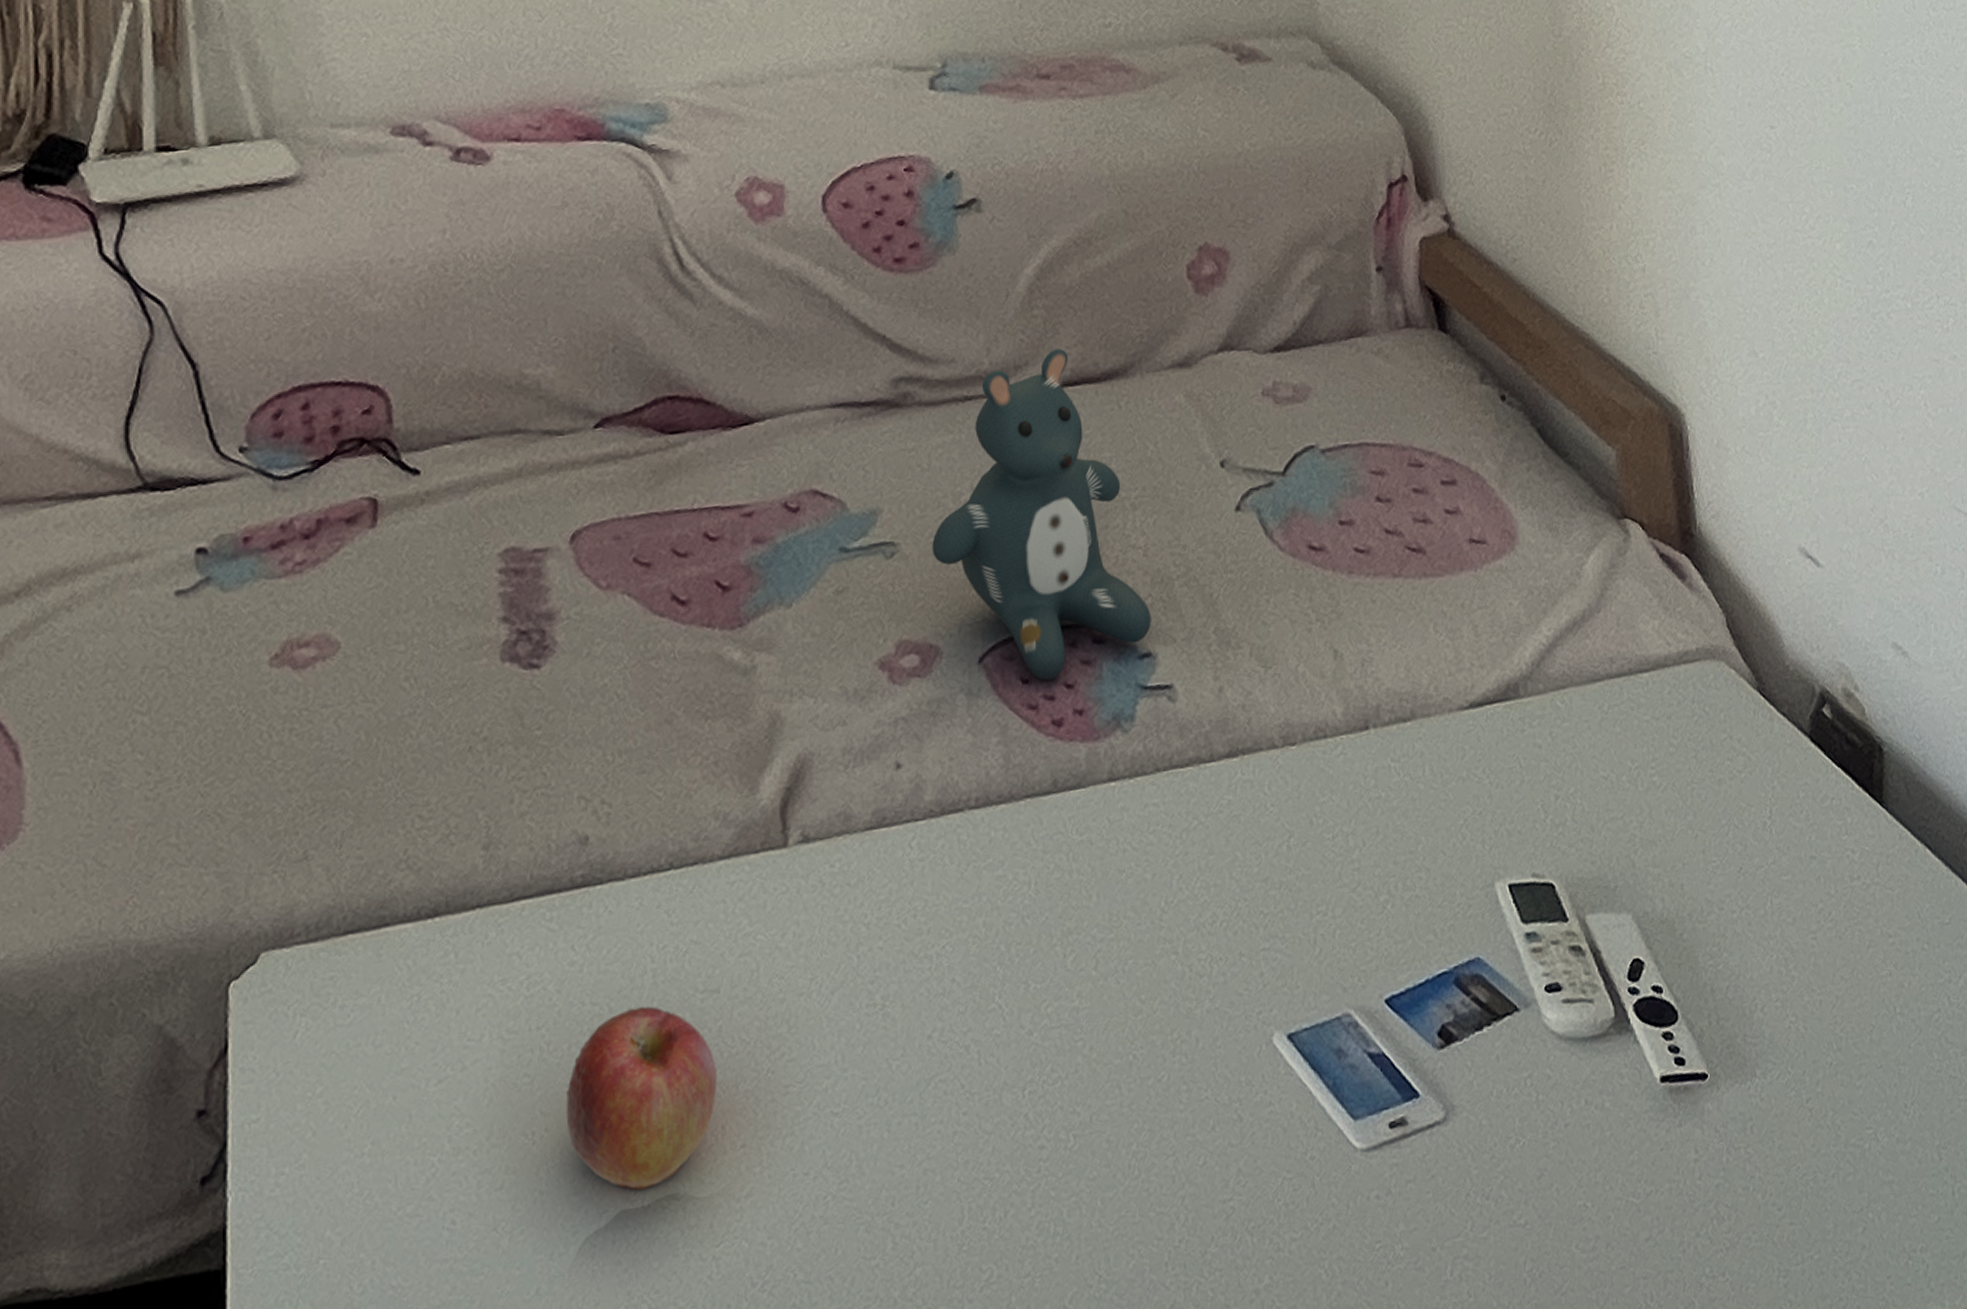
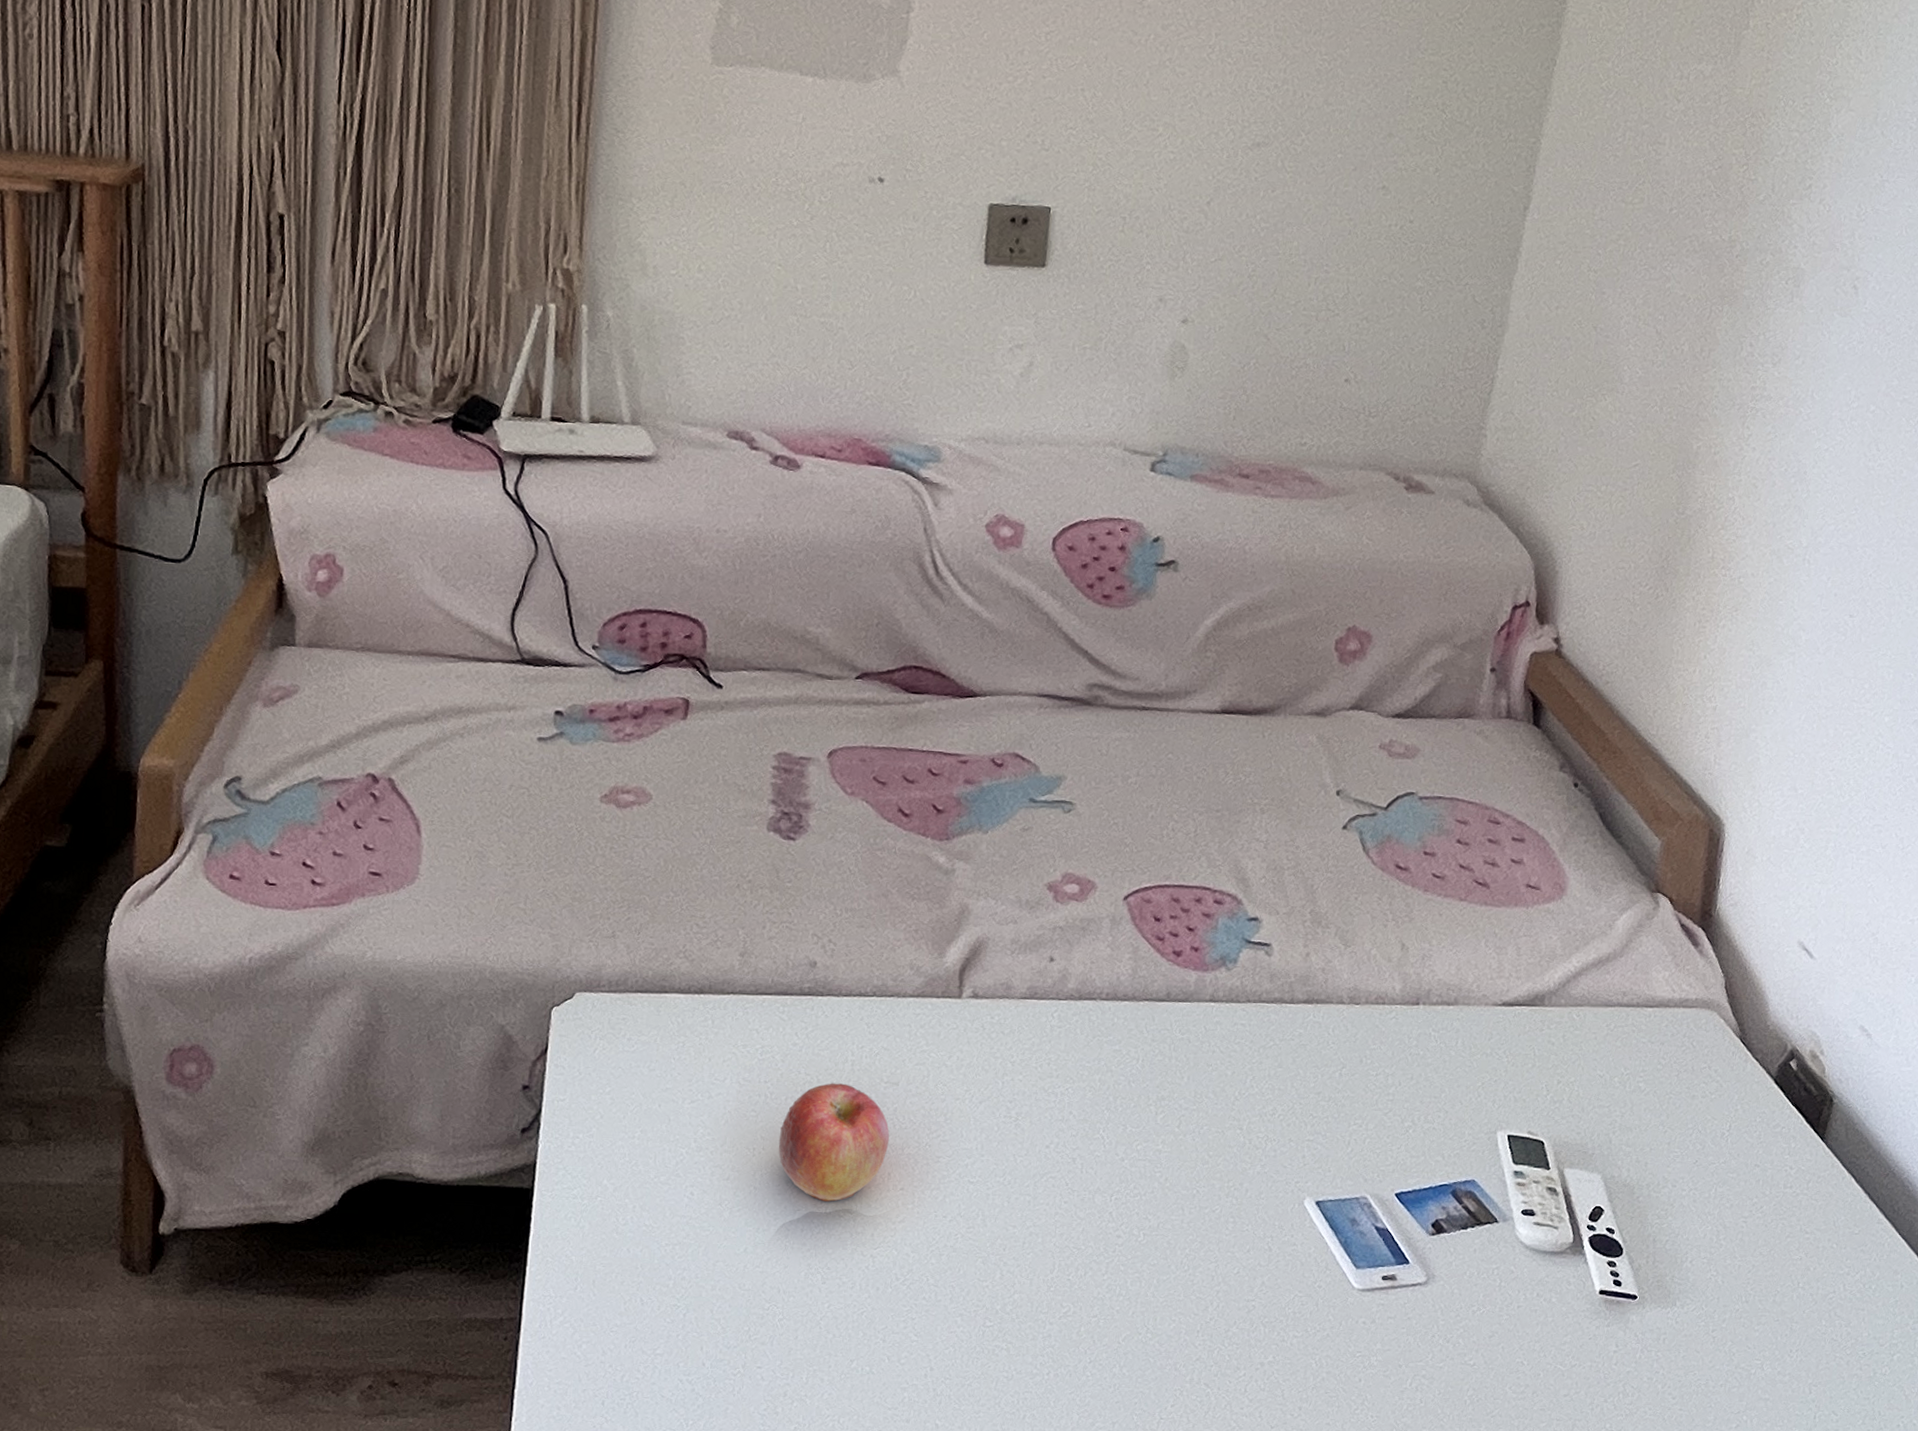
stuffed animal: present [932,348,1151,681] -> none [1100,684,1263,923]

